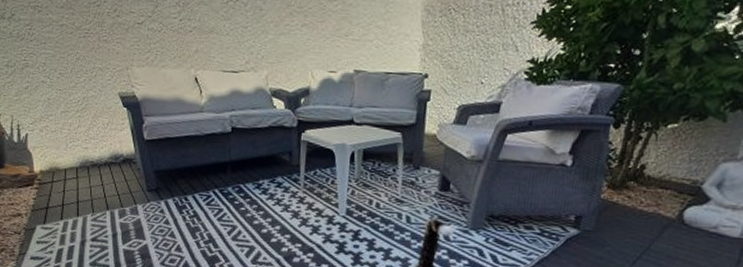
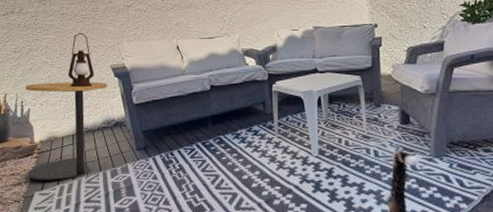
side table: none [21,105,114,216] -> present [25,81,107,181]
lantern: none [70,50,100,116] -> present [68,32,94,88]

